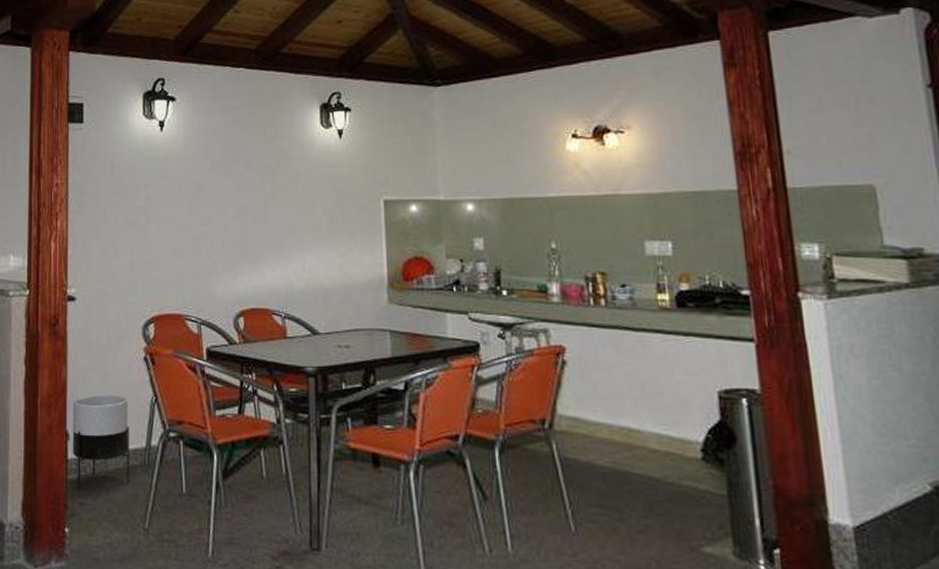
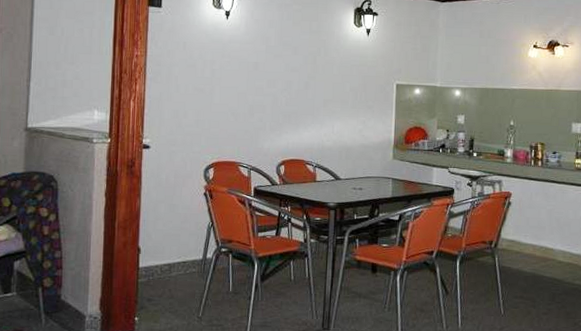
planter: present [72,394,129,489] -> none [142,220,190,289]

